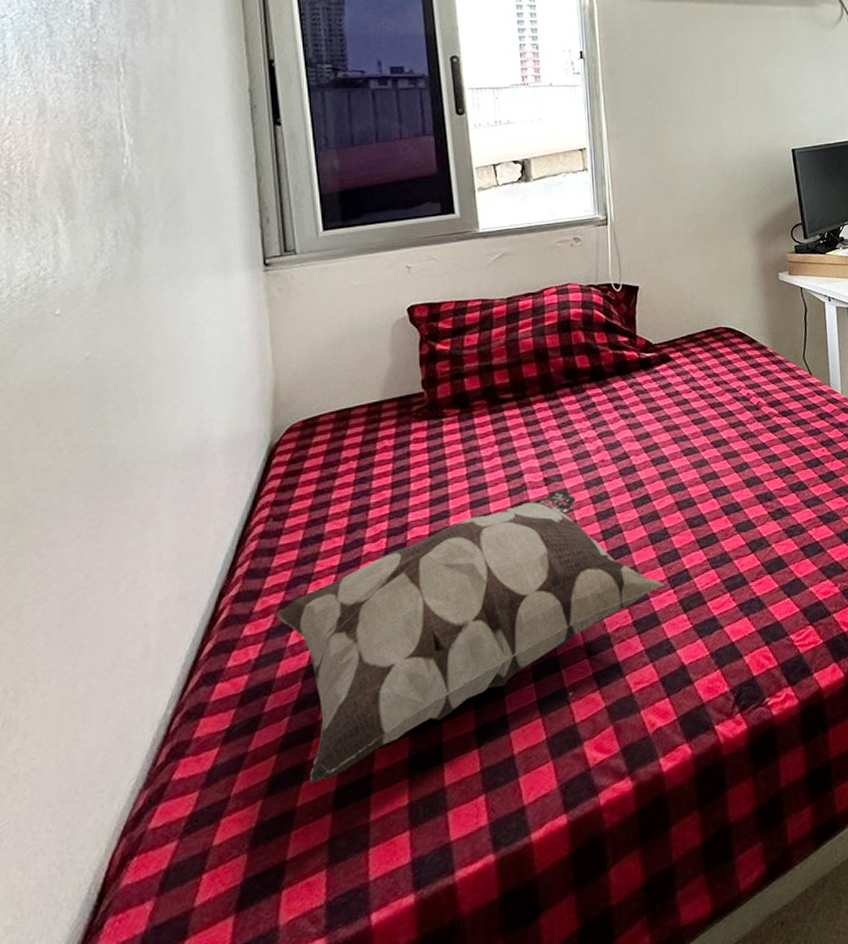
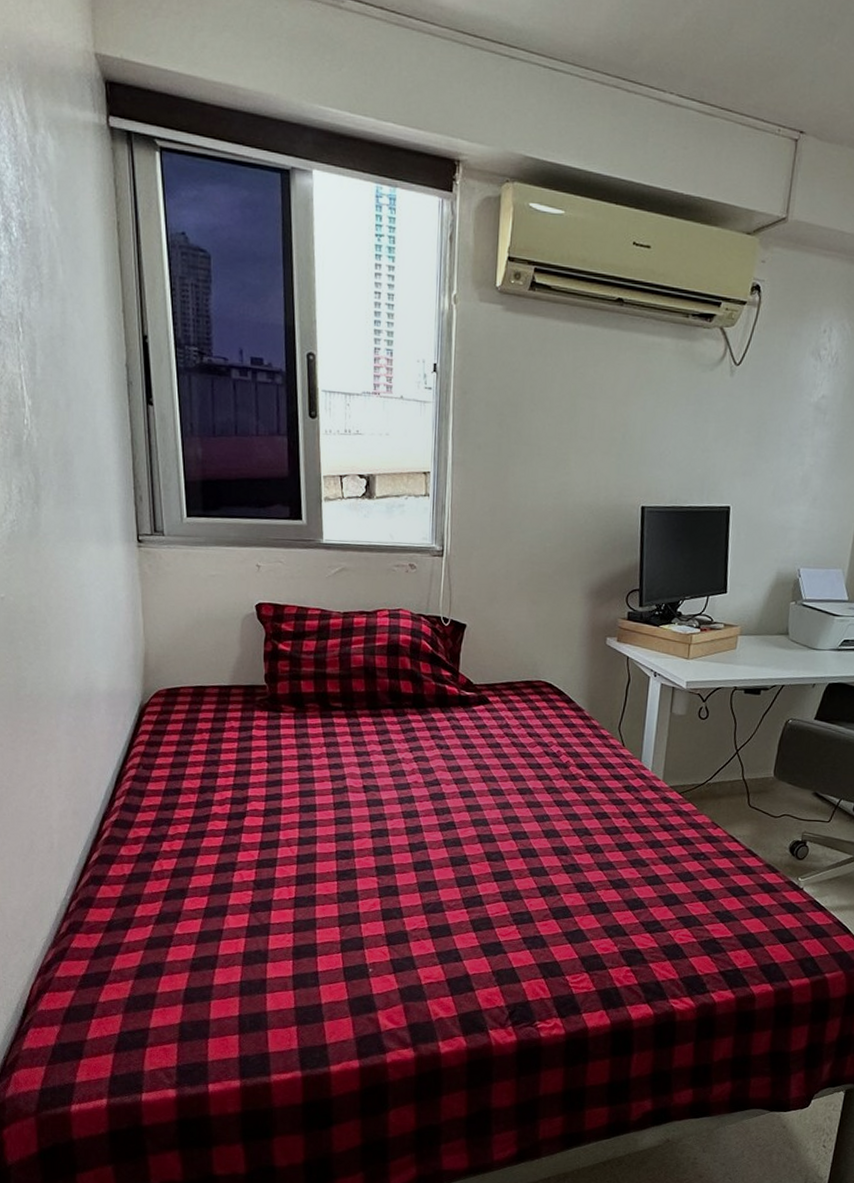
decorative pillow: present [276,490,664,784] -> none [144,800,459,980]

